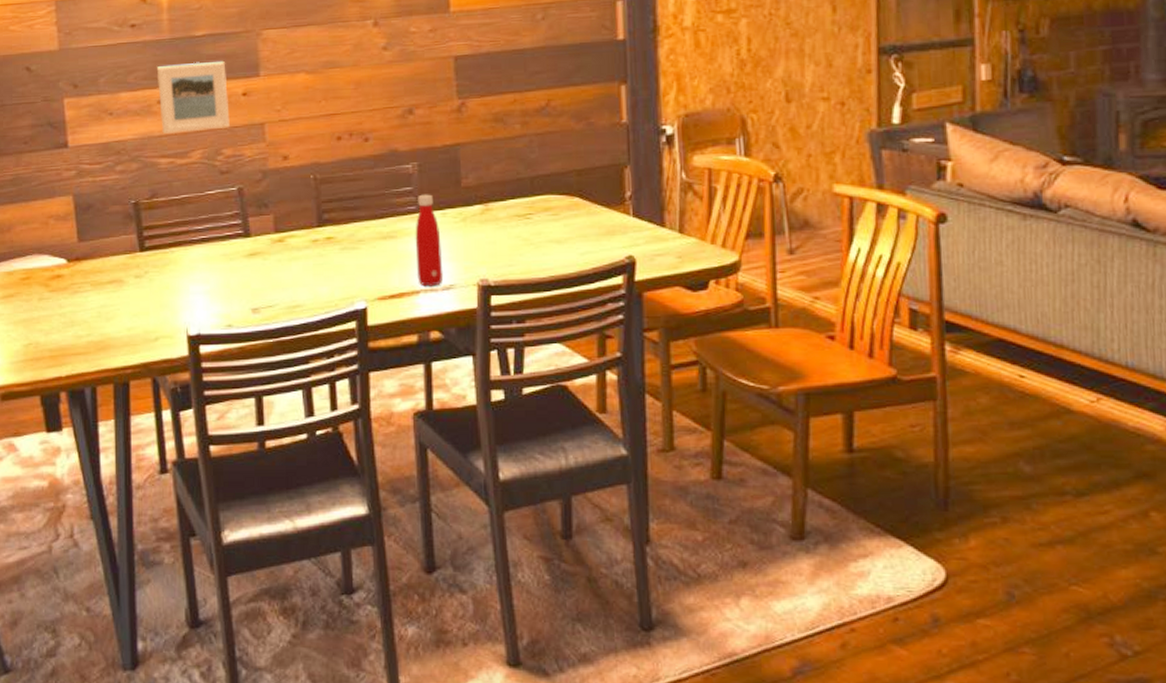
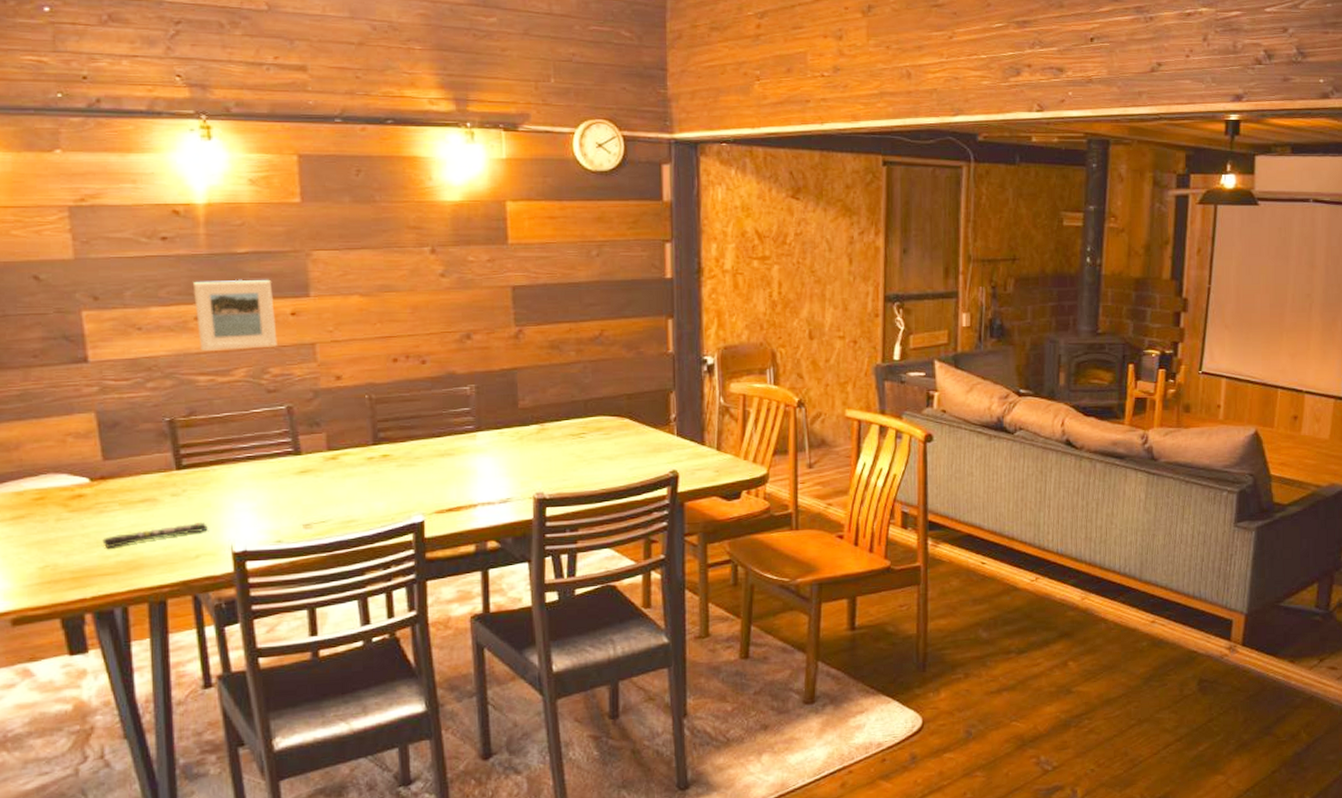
remote control: none [76,305,167,328] -> present [102,522,209,549]
bottle: present [415,194,443,287] -> none [472,414,501,500]

